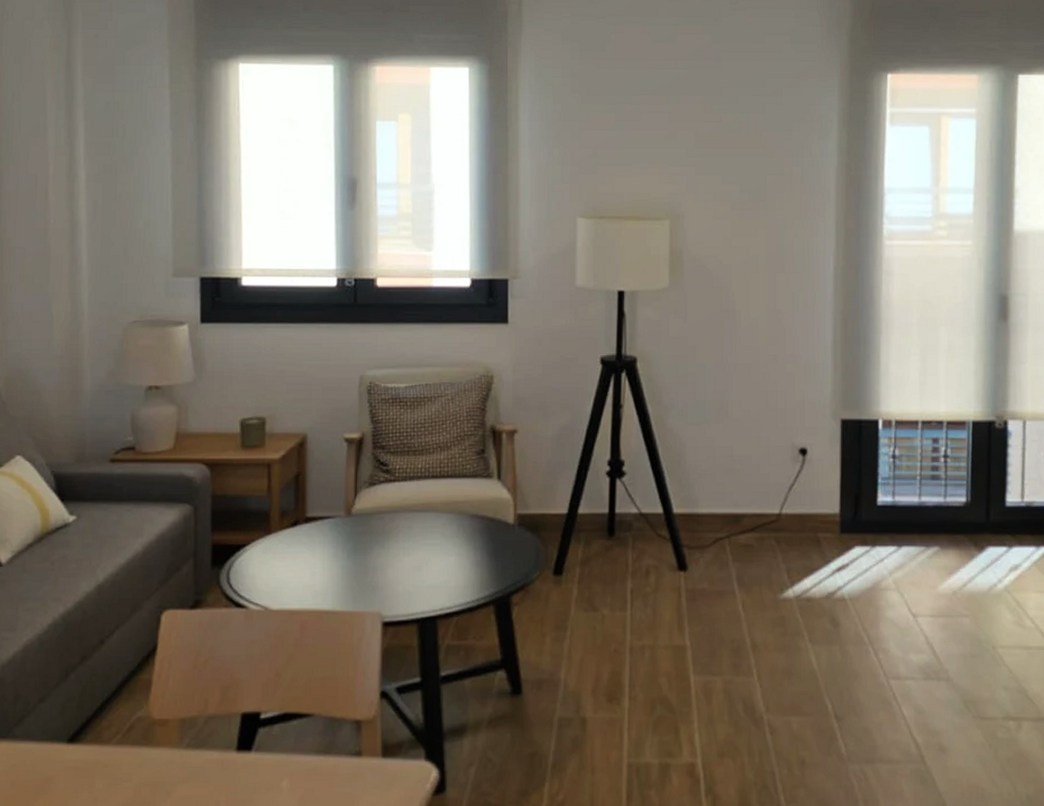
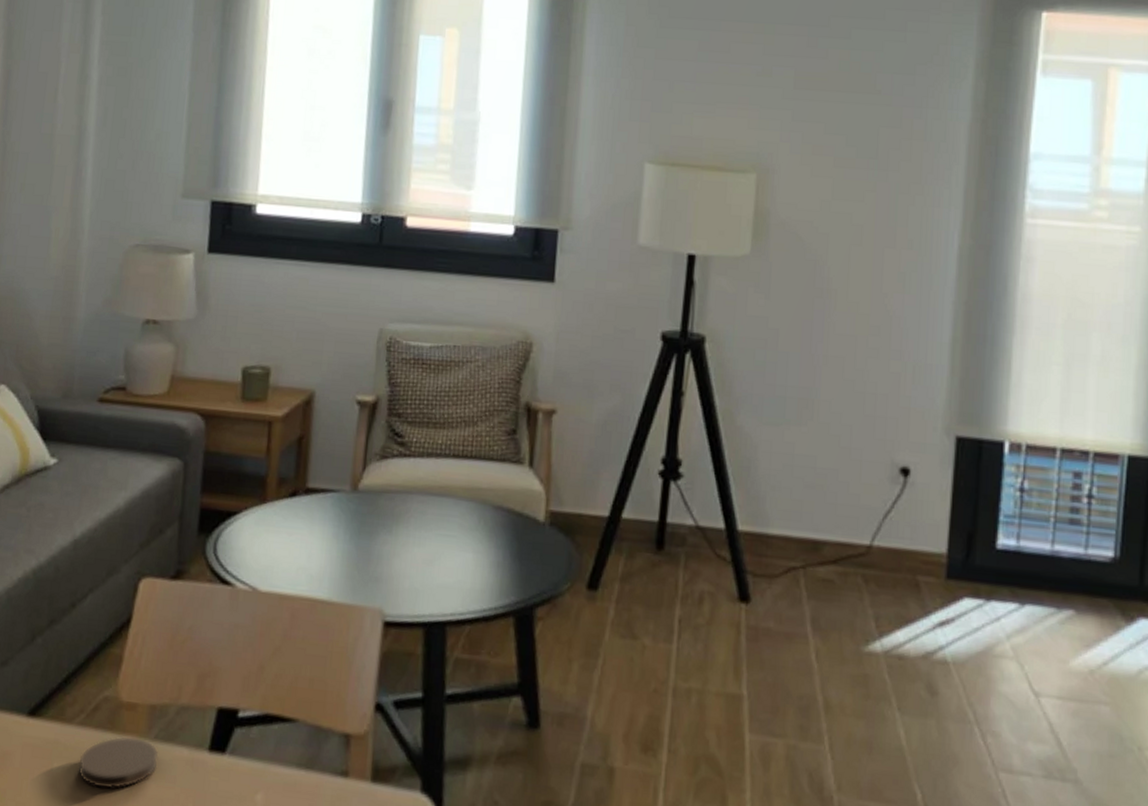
coaster: none [118,748,191,796] -> present [78,737,158,789]

